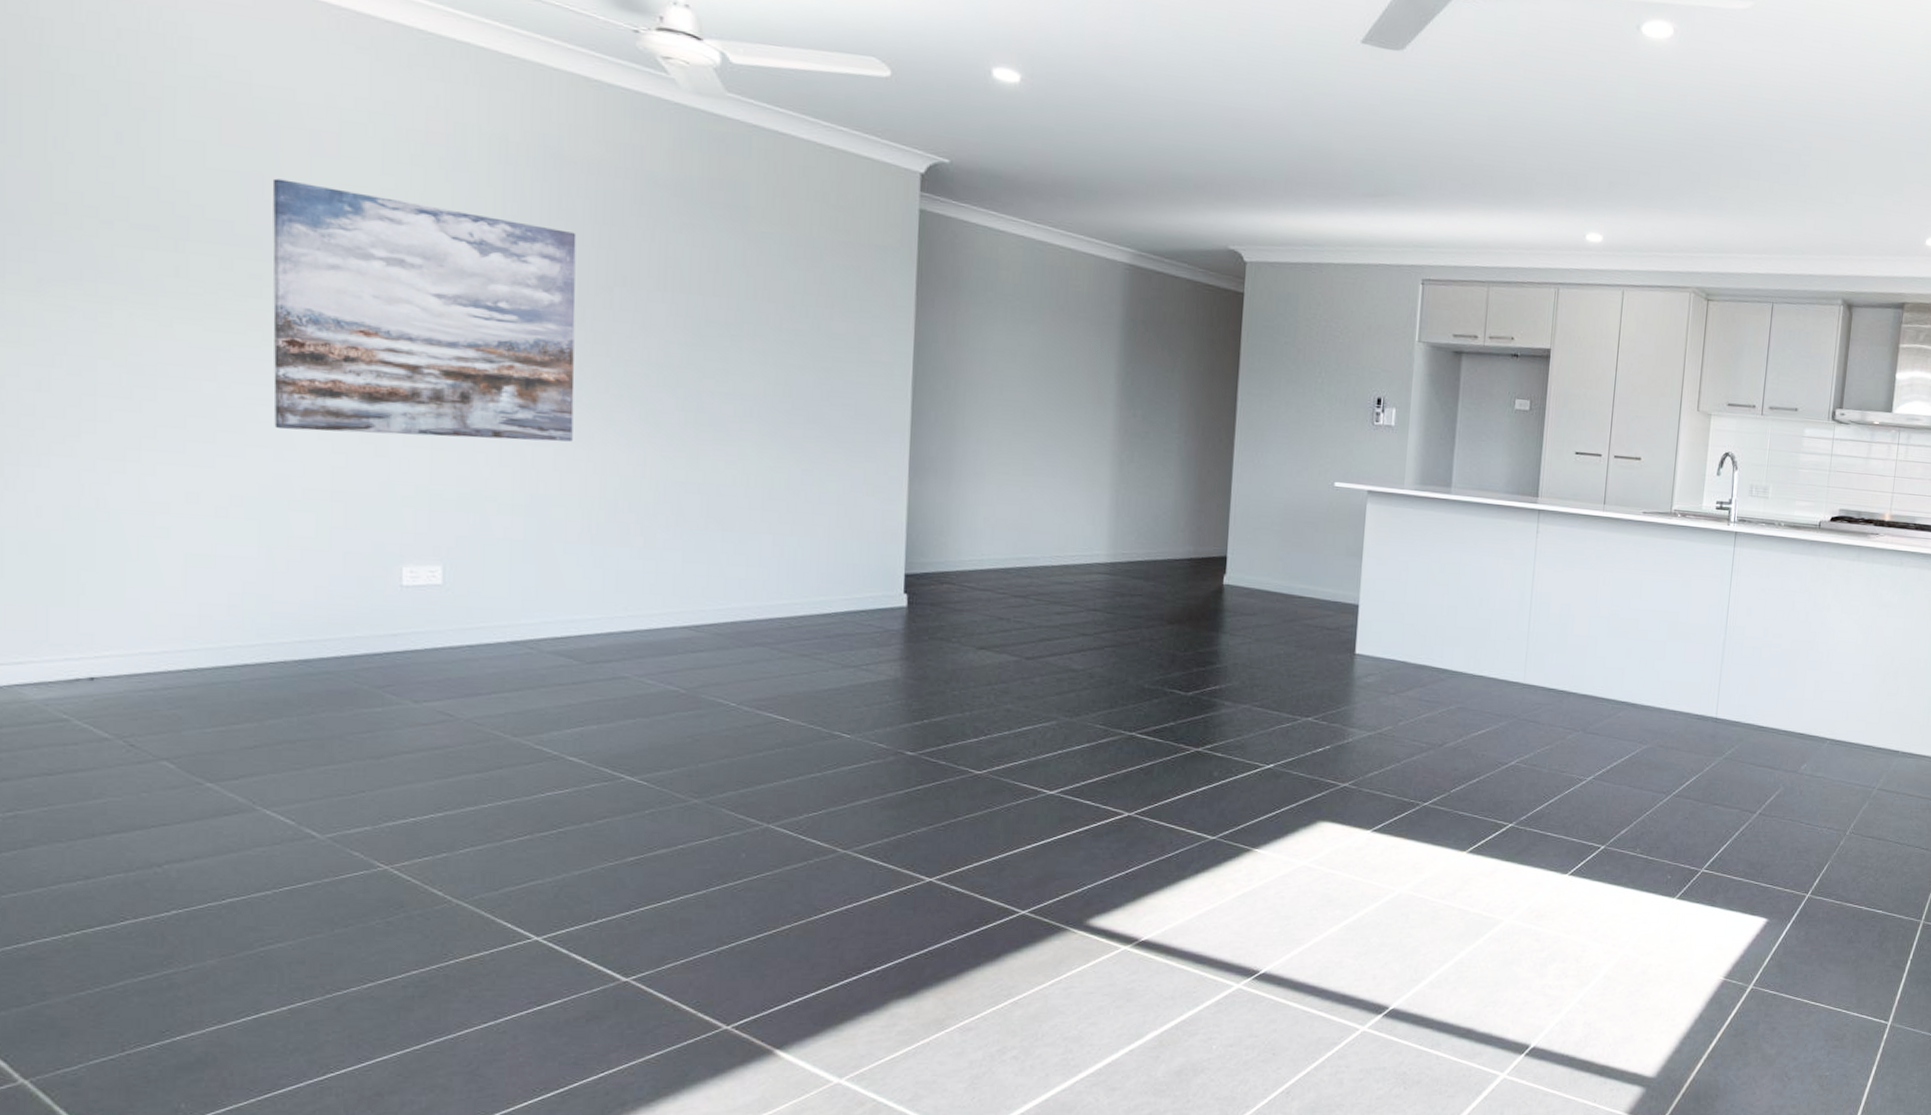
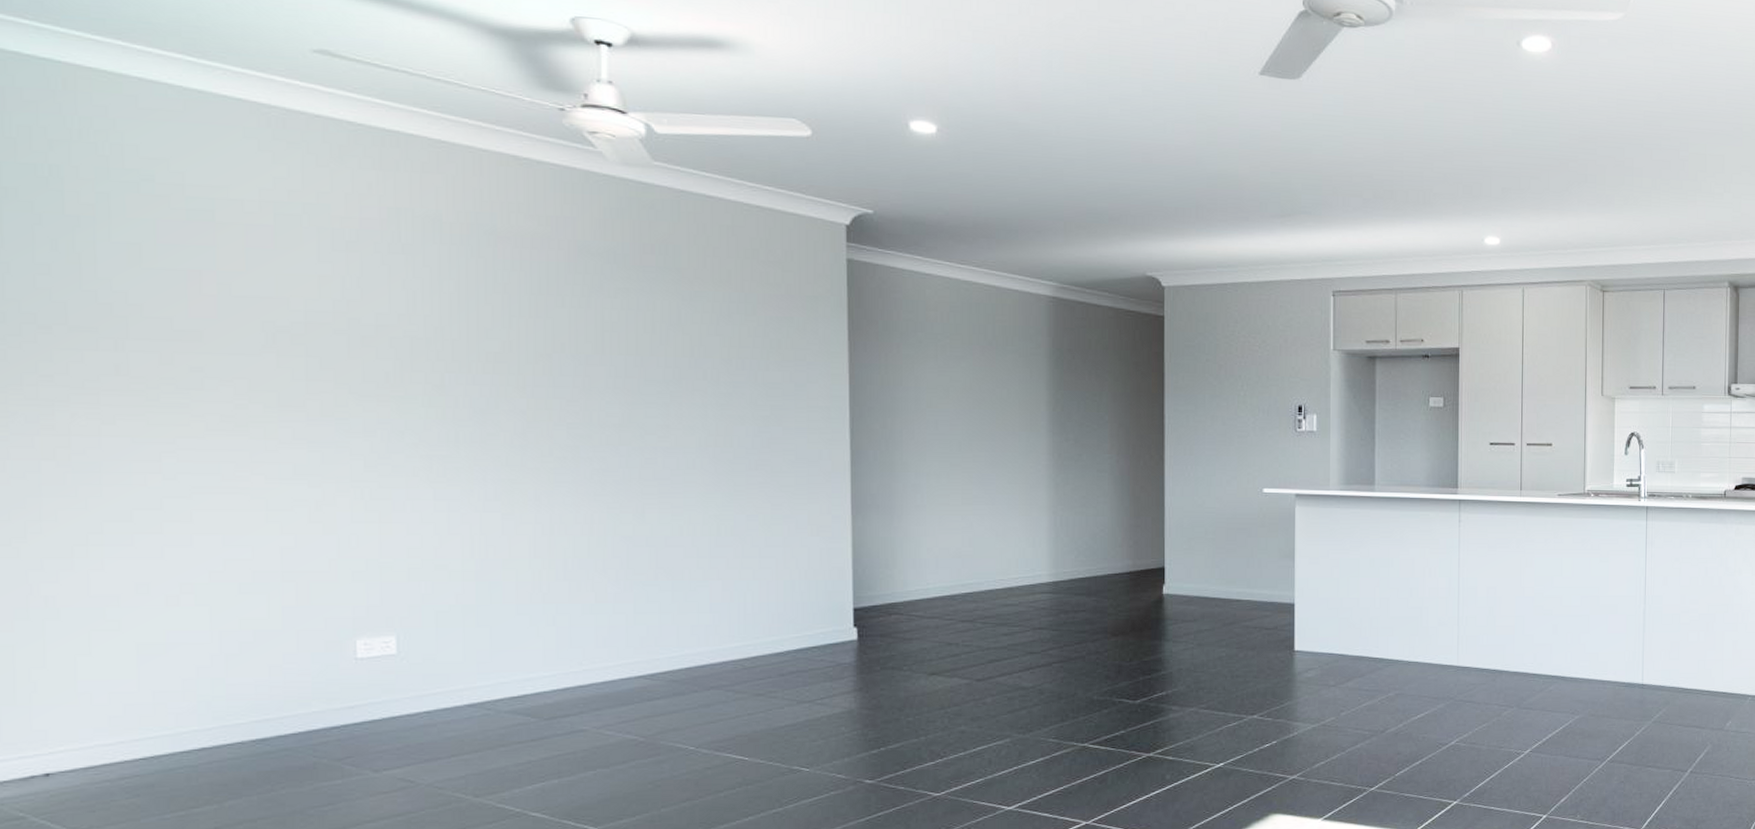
wall art: present [272,178,577,442] -> none [209,273,519,516]

